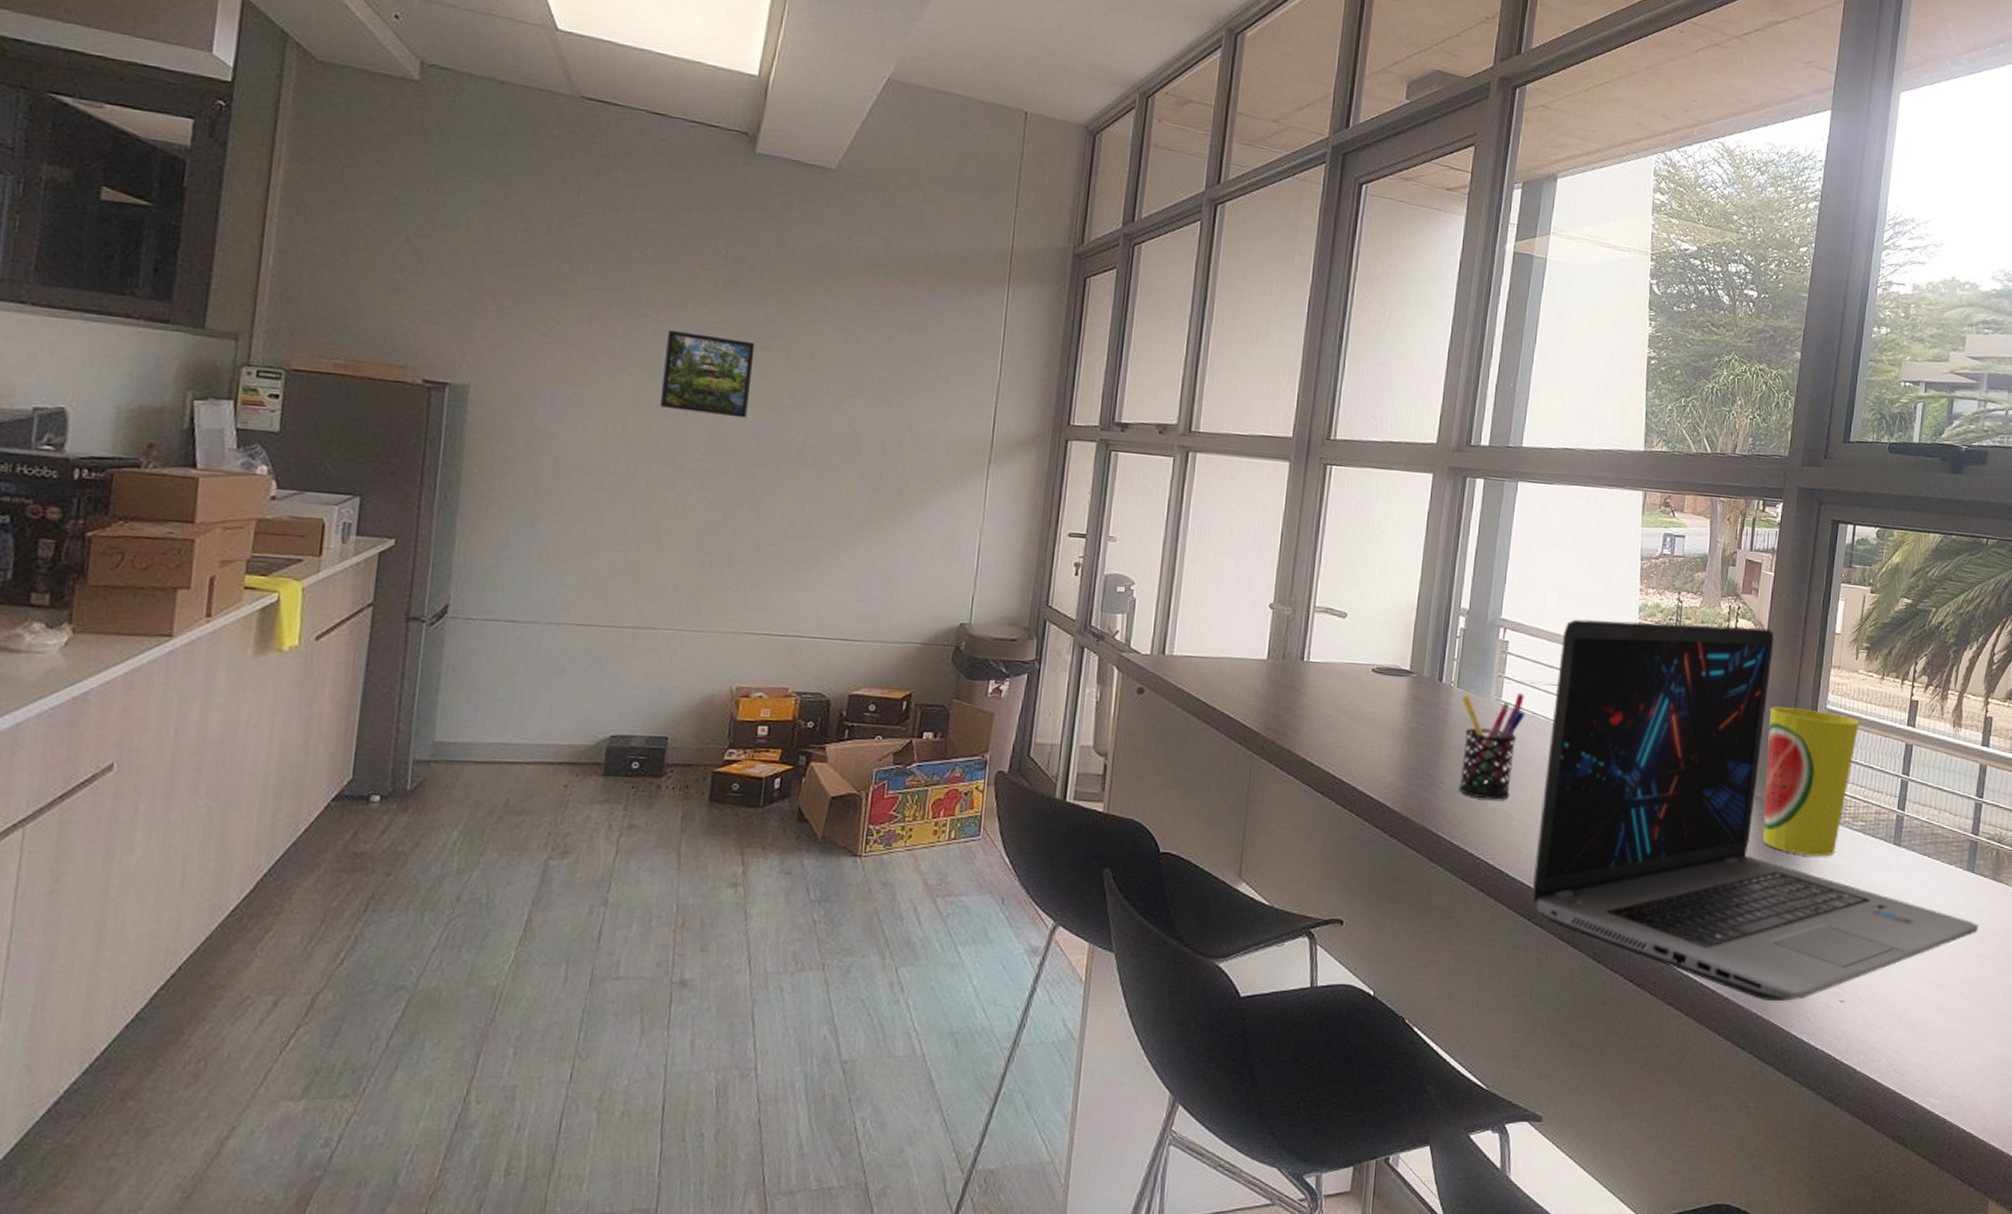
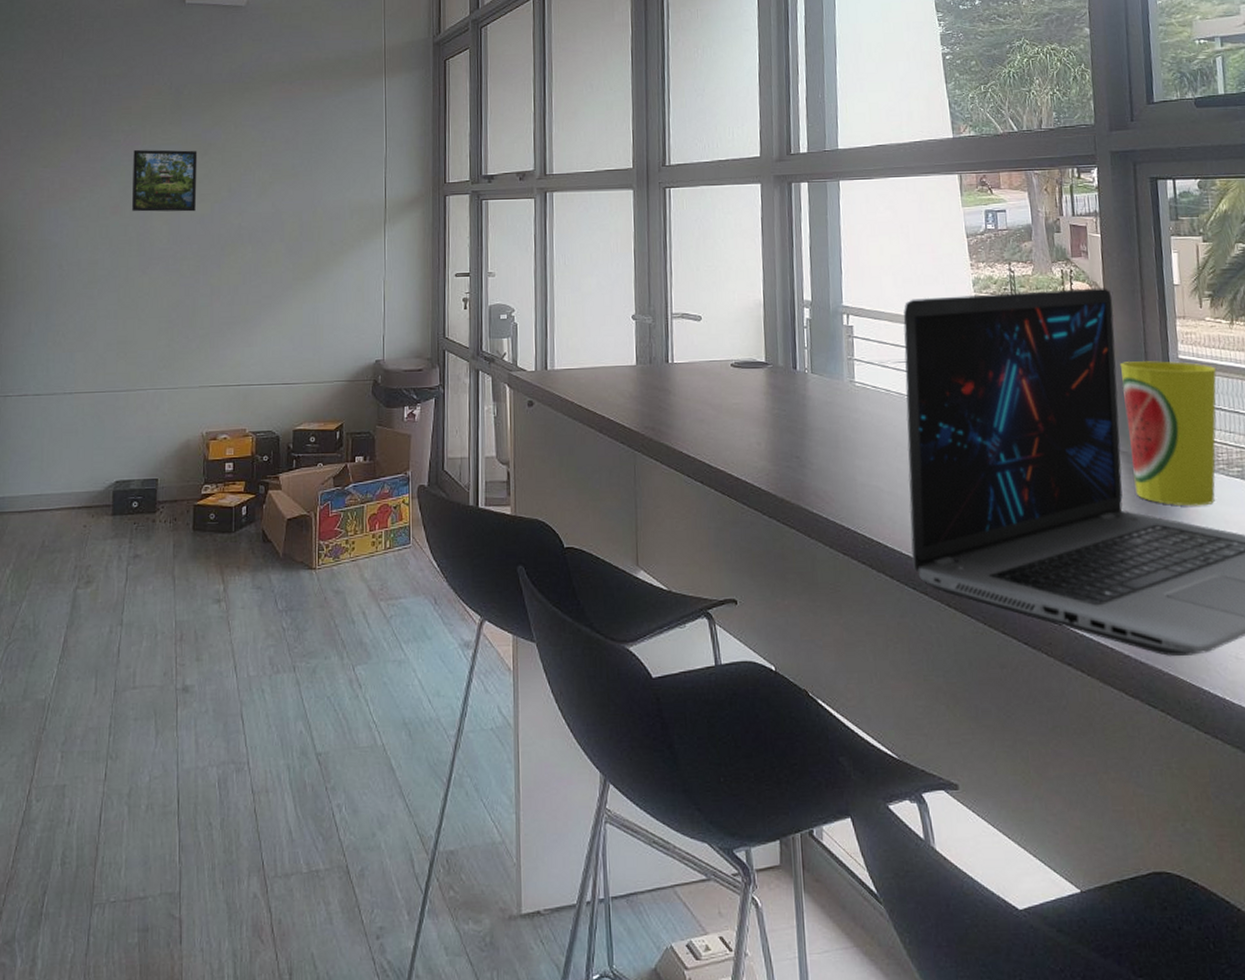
pen holder: present [1459,693,1526,800] -> none [817,373,880,476]

